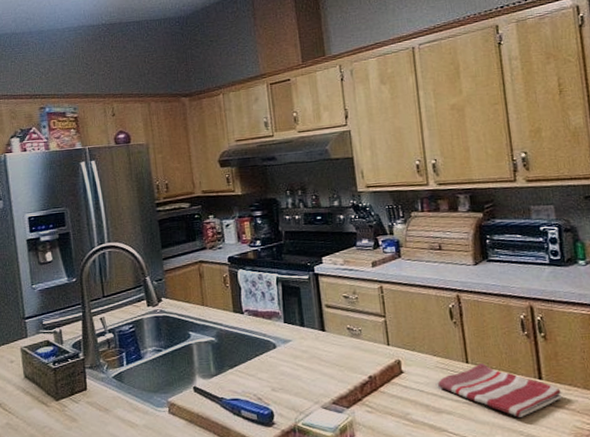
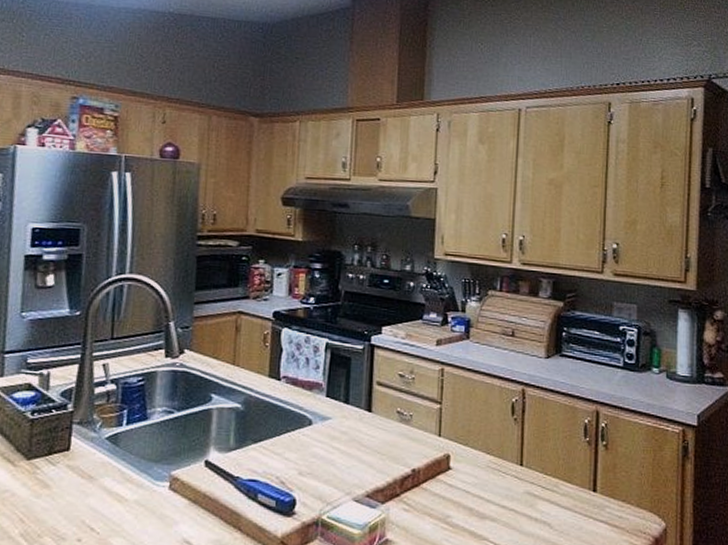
dish towel: present [438,363,563,417] -> none [486,468,614,532]

